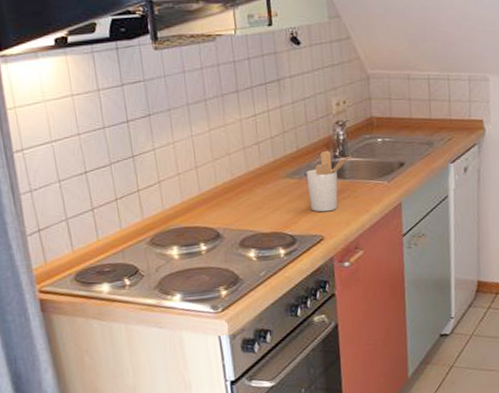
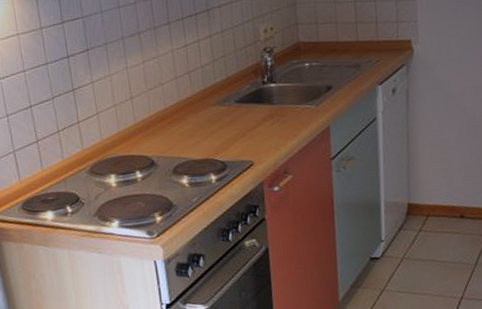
utensil holder: present [306,150,352,212] -> none [235,77,280,138]

